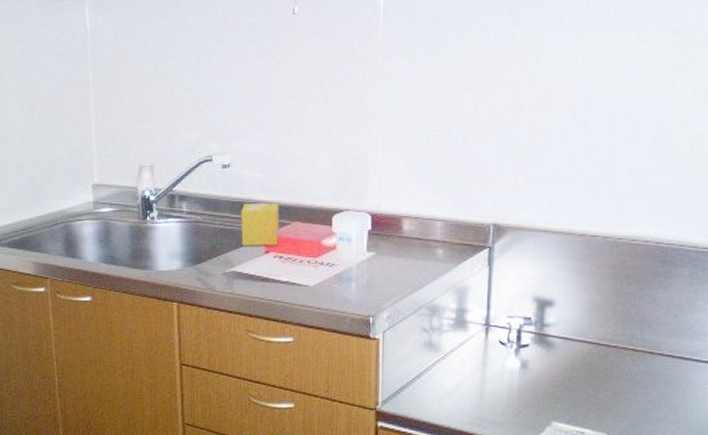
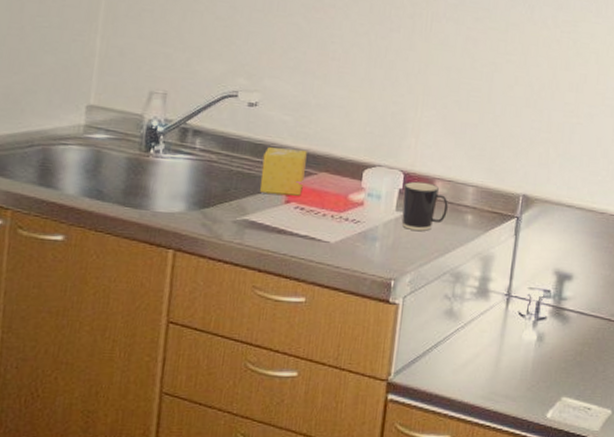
mug: none [372,221,417,268] -> present [401,181,448,231]

